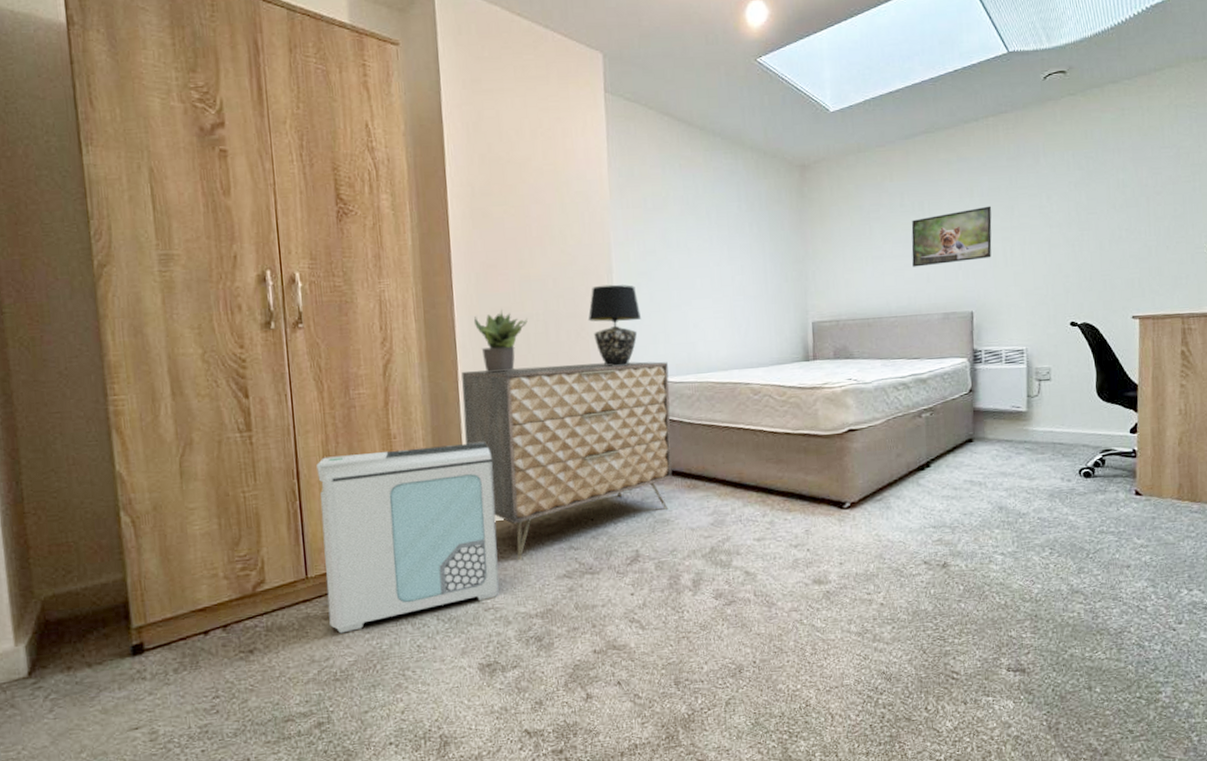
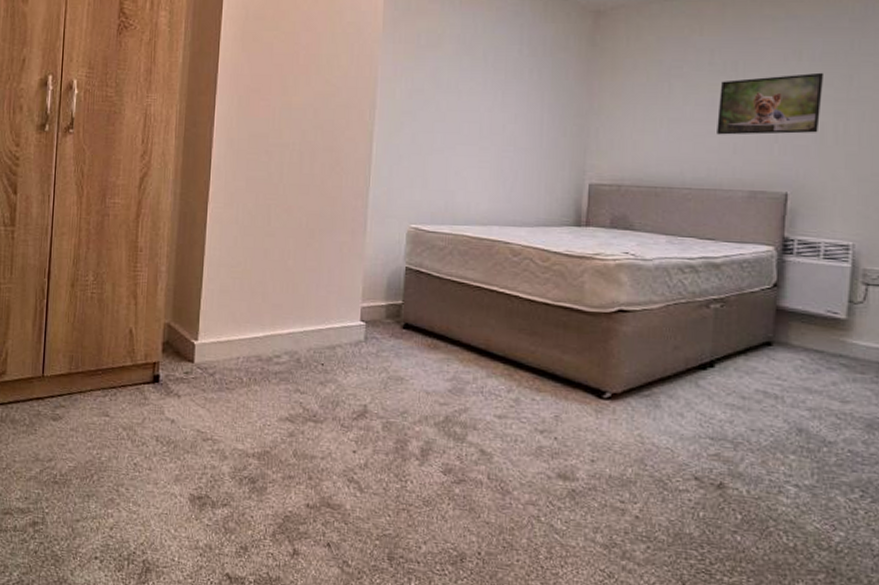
air purifier: present [316,441,499,634] -> none [57,261,230,437]
dresser: present [461,361,673,561] -> none [207,193,422,395]
potted plant: present [473,309,528,373] -> none [230,135,283,199]
table lamp: present [588,284,642,367] -> none [344,120,400,207]

